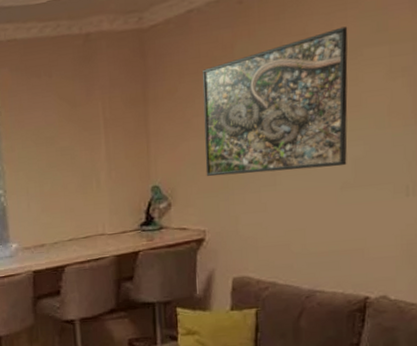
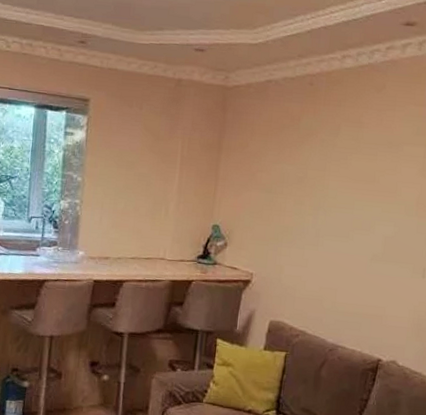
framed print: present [202,26,348,177] -> none [261,124,394,241]

